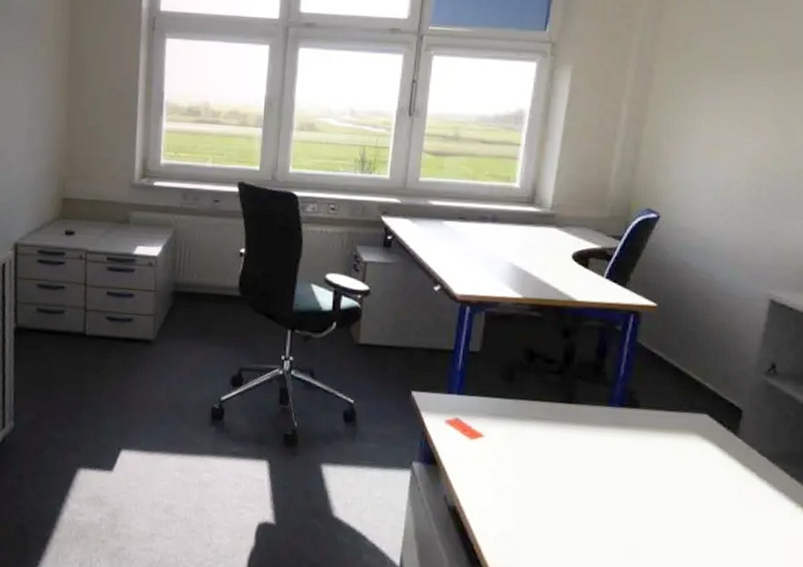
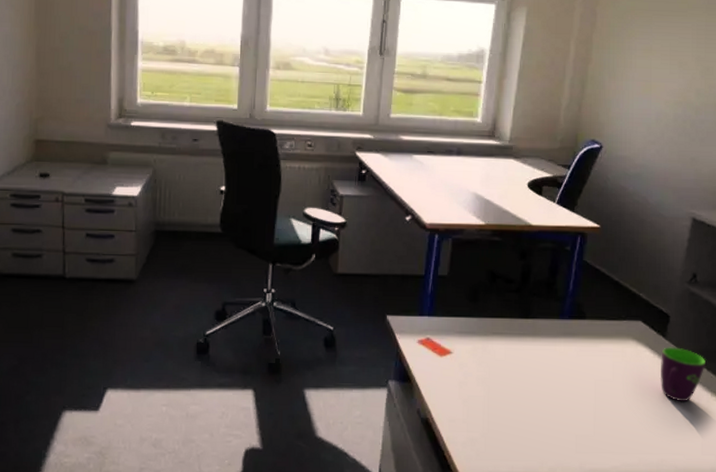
mug: none [730,446,789,512] -> present [660,347,707,402]

